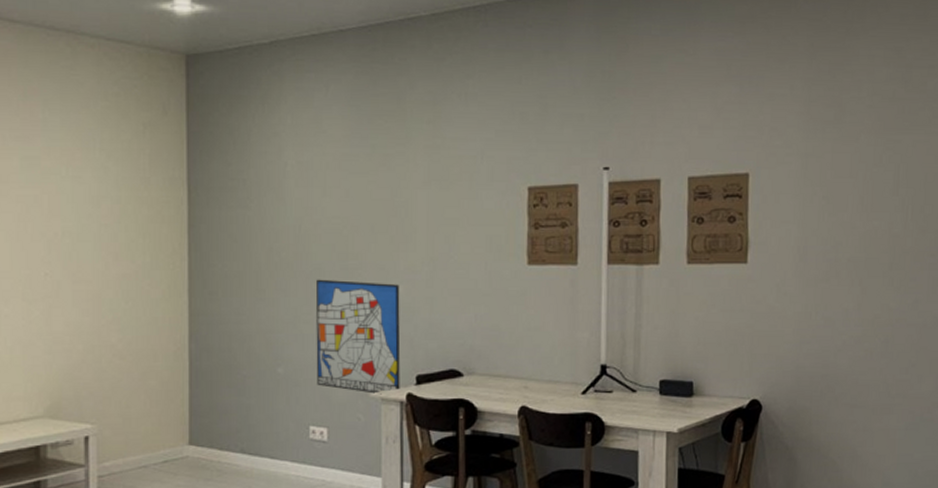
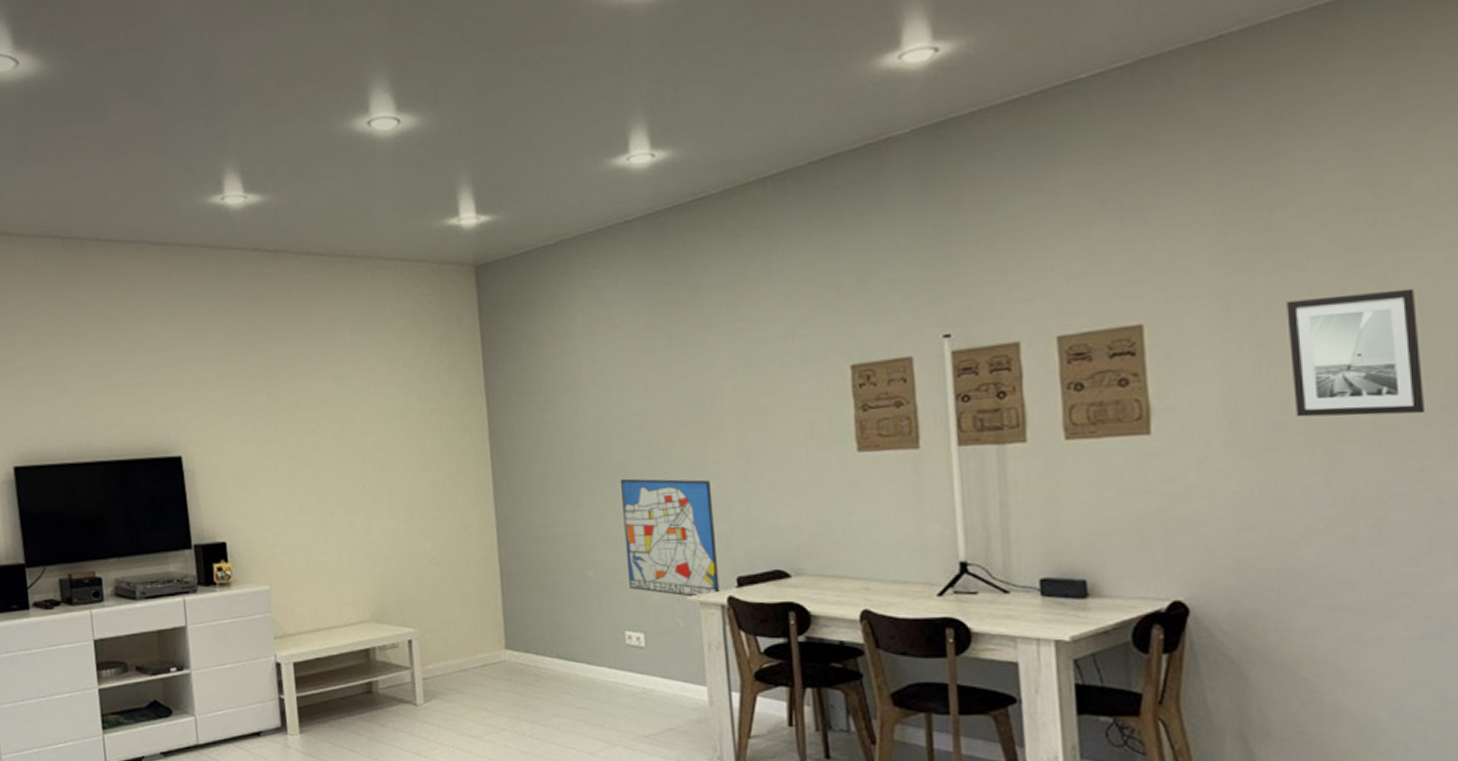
wall art: none [843,163,923,259] -> present [1286,288,1426,417]

